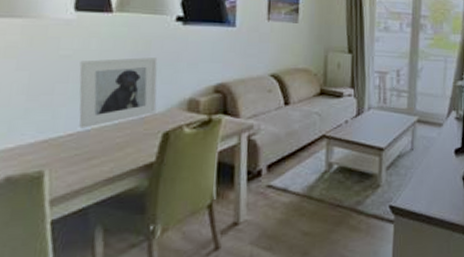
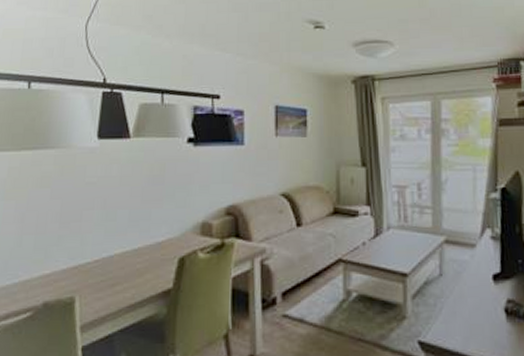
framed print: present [79,57,158,129] -> none [103,181,172,255]

